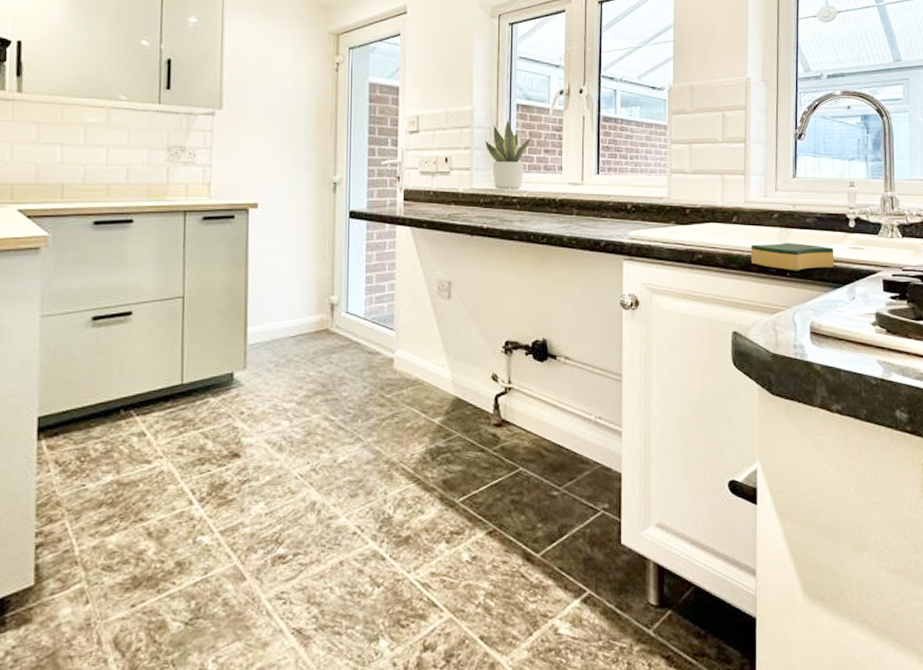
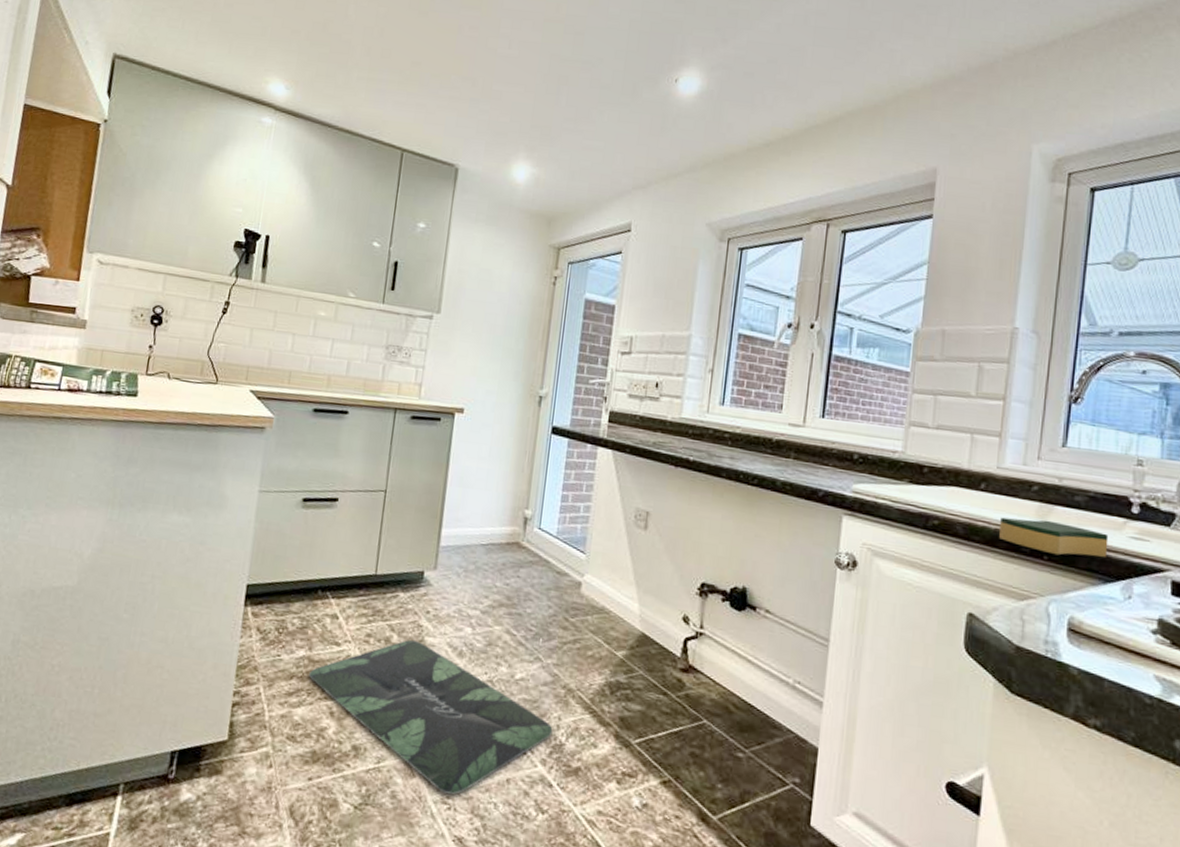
doormat: none [120,444,380,589] -> present [309,640,553,794]
potted plant: present [485,118,533,190] -> none [700,348,753,425]

